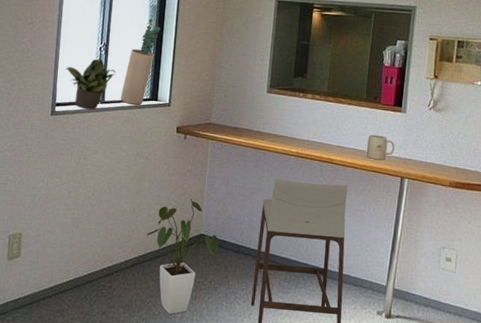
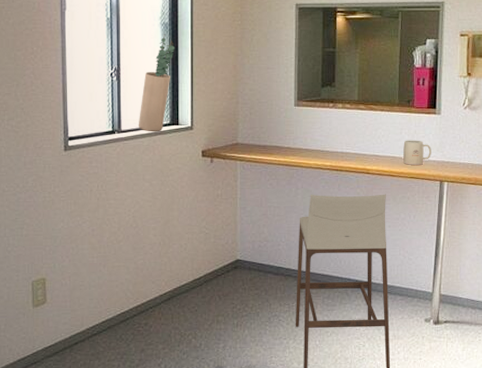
potted plant: present [65,58,116,111] -> none [75,85,131,142]
house plant: present [147,198,218,314] -> none [180,224,256,345]

